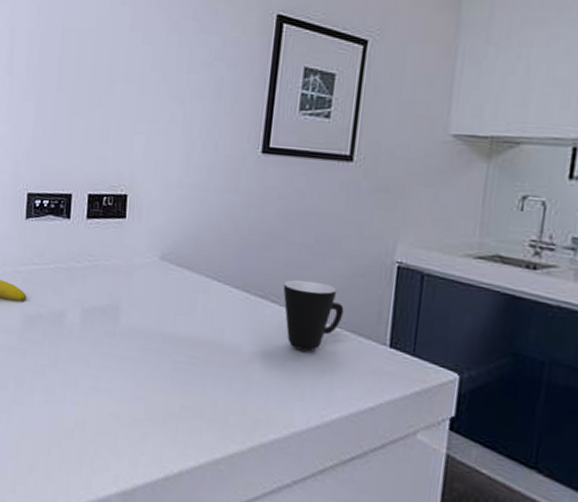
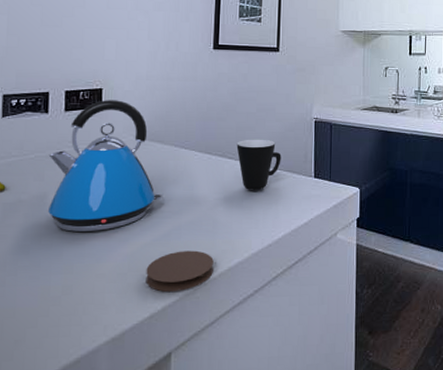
kettle: none [66,209,188,366] -> present [48,100,163,232]
coaster: none [162,408,244,458] -> present [146,250,214,292]

